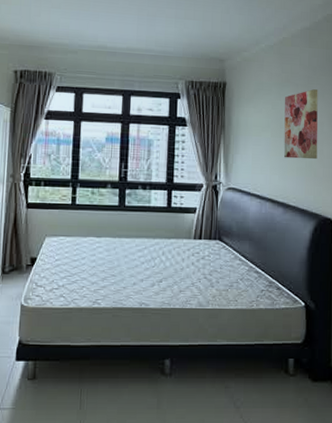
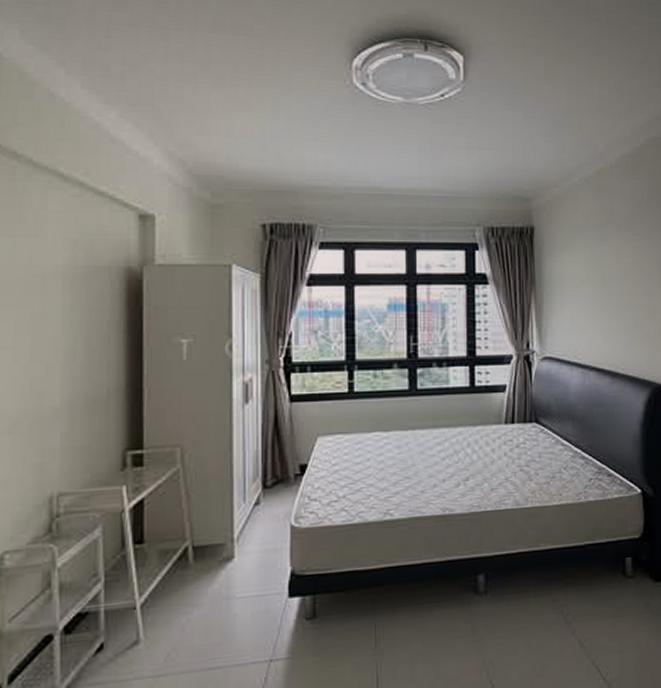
wall art: present [283,89,318,160] -> none [606,230,648,316]

